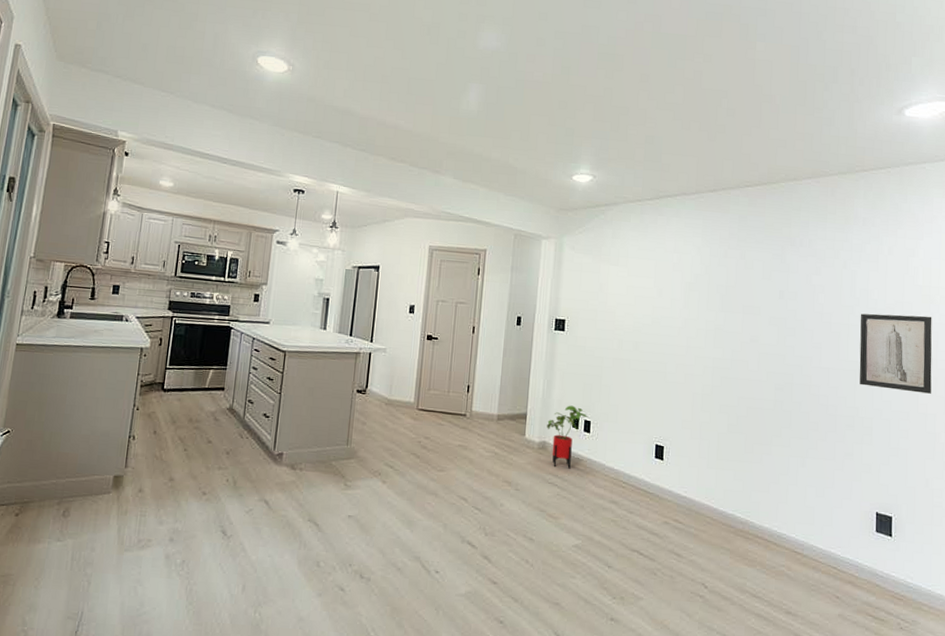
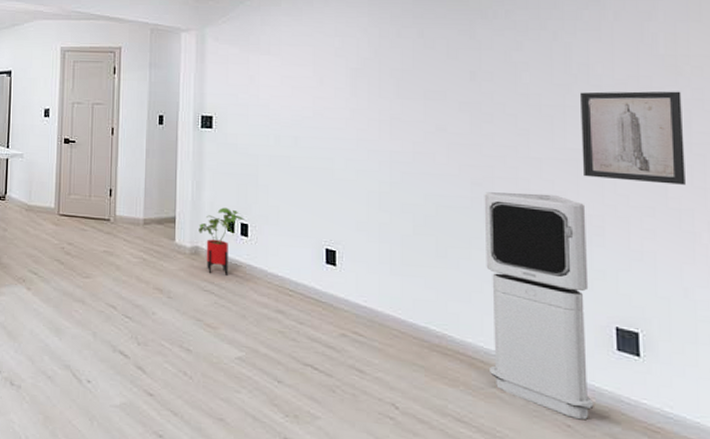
air purifier: none [781,396,860,592] -> present [484,192,594,420]

